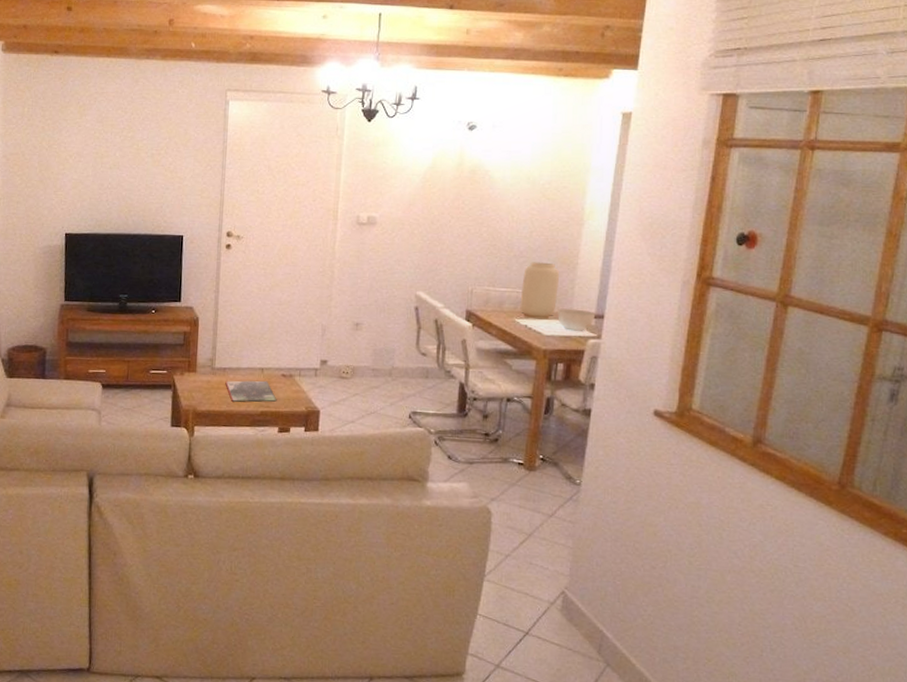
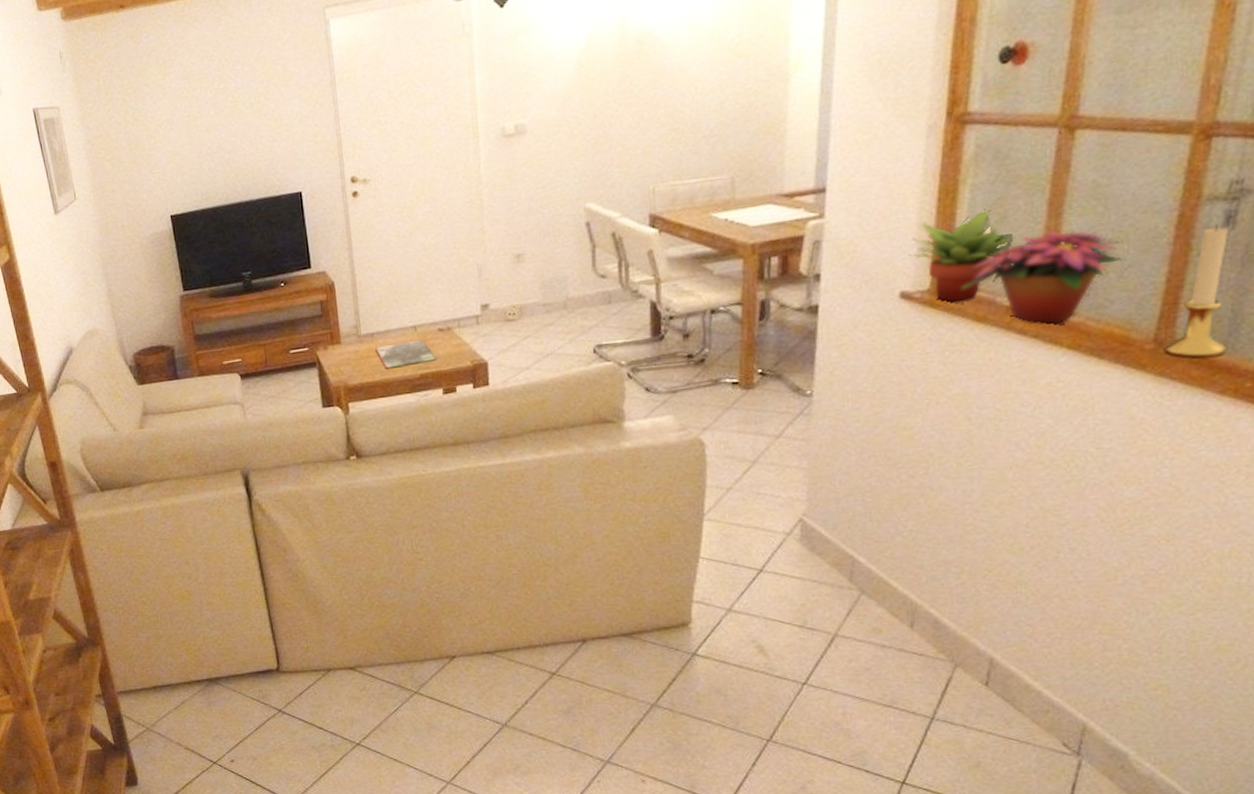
vase: present [520,262,560,320] -> none [715,136,764,210]
bowl: present [557,308,596,331] -> none [765,186,815,215]
succulent plant: none [662,355,741,428] -> present [908,209,1014,304]
flower arrangement: none [699,380,820,457] -> present [960,229,1125,326]
candle holder: none [845,398,892,506] -> present [1163,223,1228,360]

